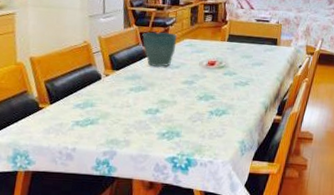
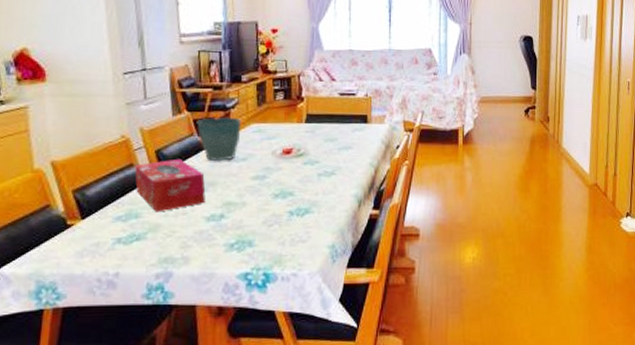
tissue box: none [92,62,146,104] -> present [134,158,206,212]

